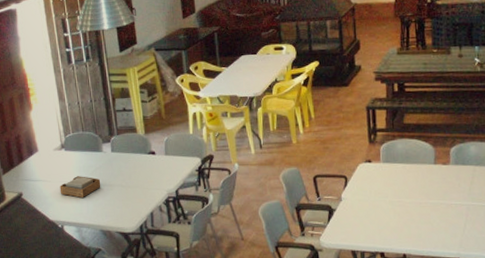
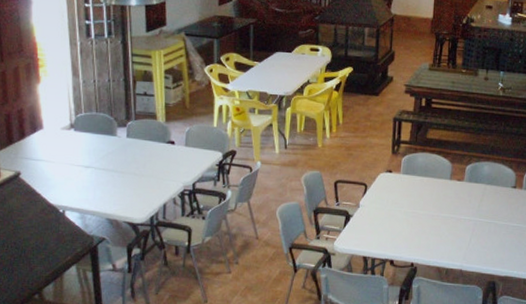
napkin holder: present [60,176,101,199] -> none [64,159,112,184]

